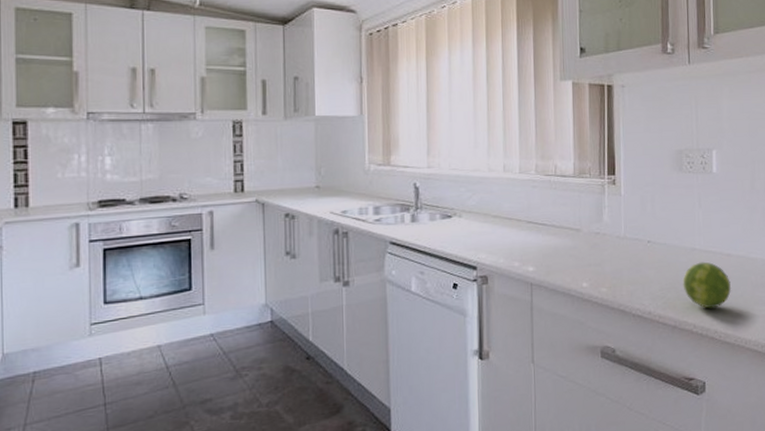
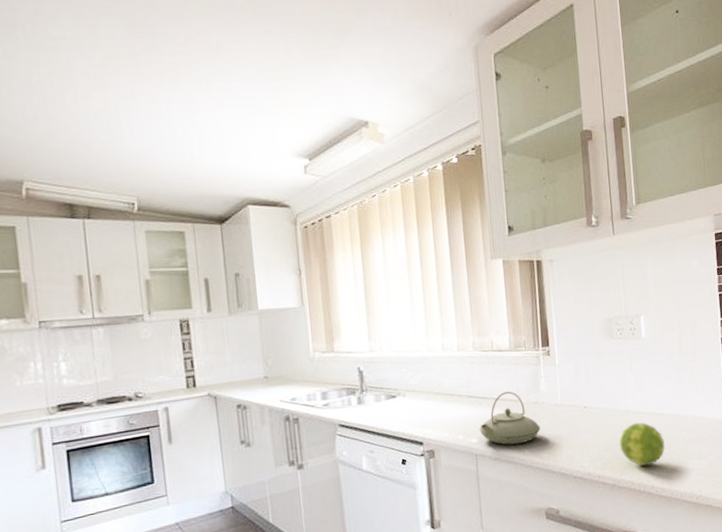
teapot: none [536,219,601,277] -> present [479,391,540,445]

